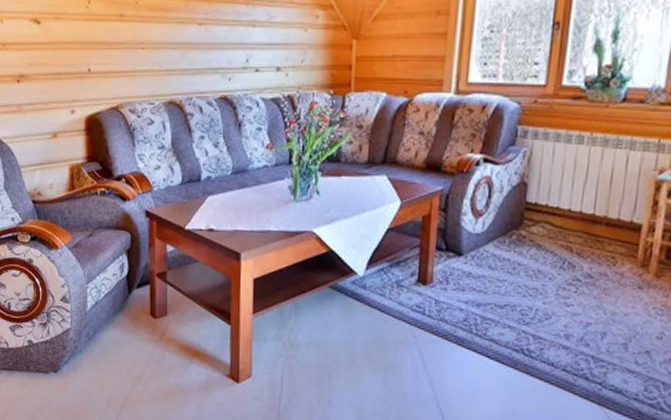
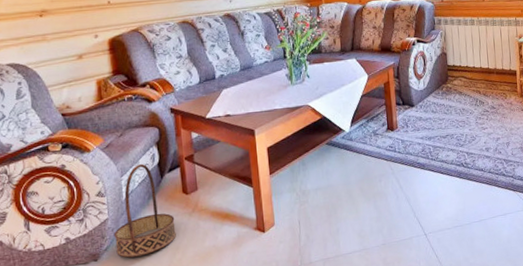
basket: none [75,273,139,378] -> present [113,164,176,258]

